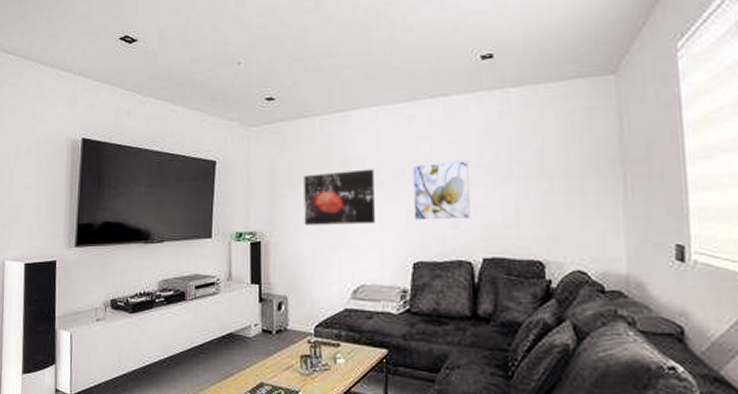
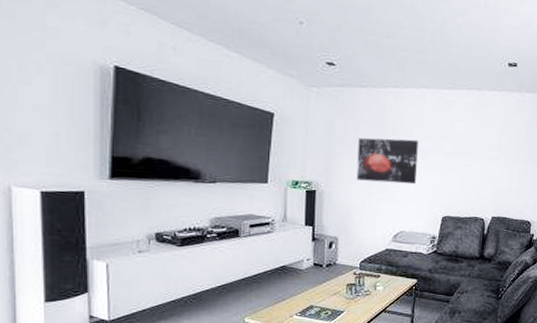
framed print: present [413,161,470,221] -> none [446,141,490,187]

